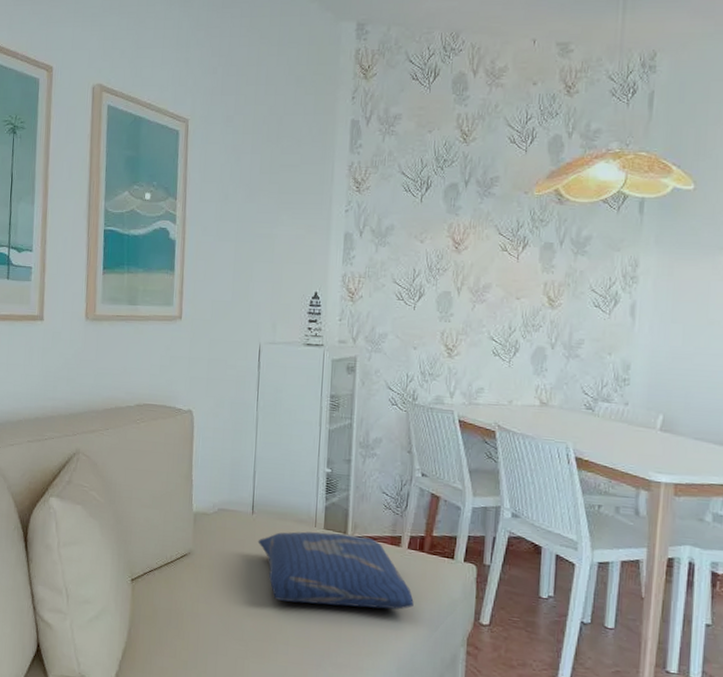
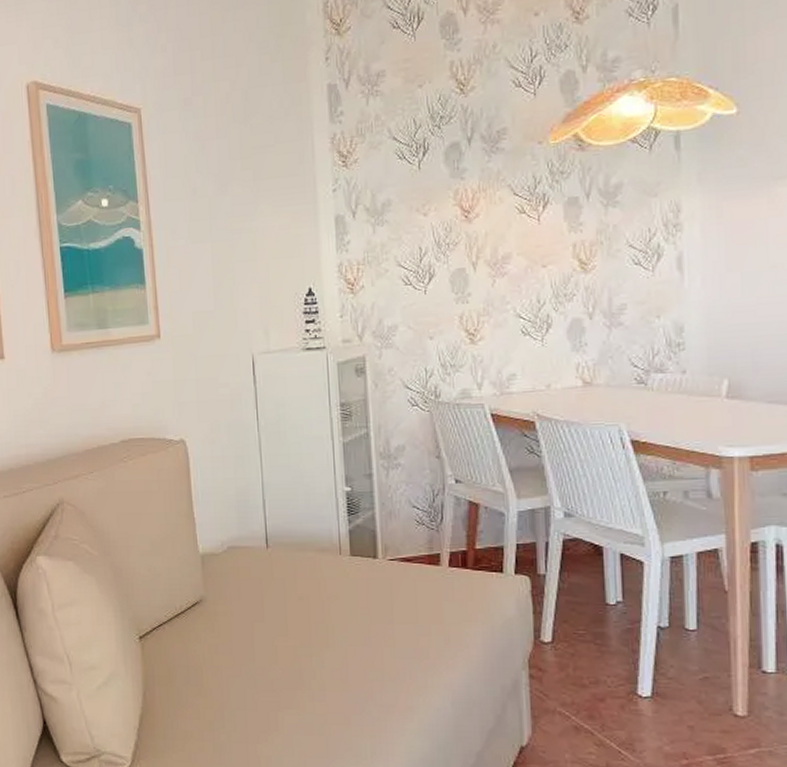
cushion: present [258,531,414,610] -> none [277,559,463,643]

